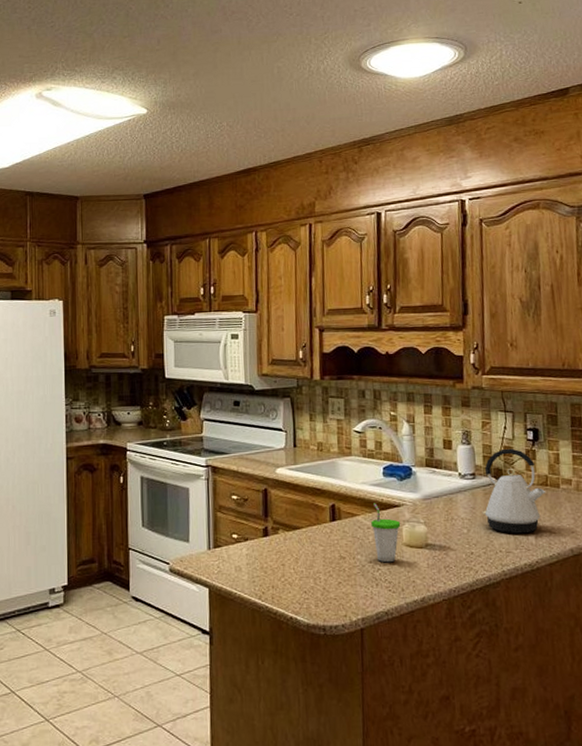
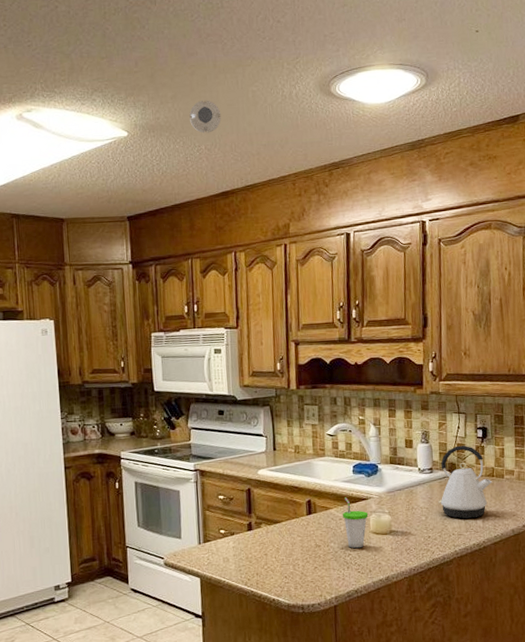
smoke detector: none [211,76,245,110] -> present [189,100,221,134]

